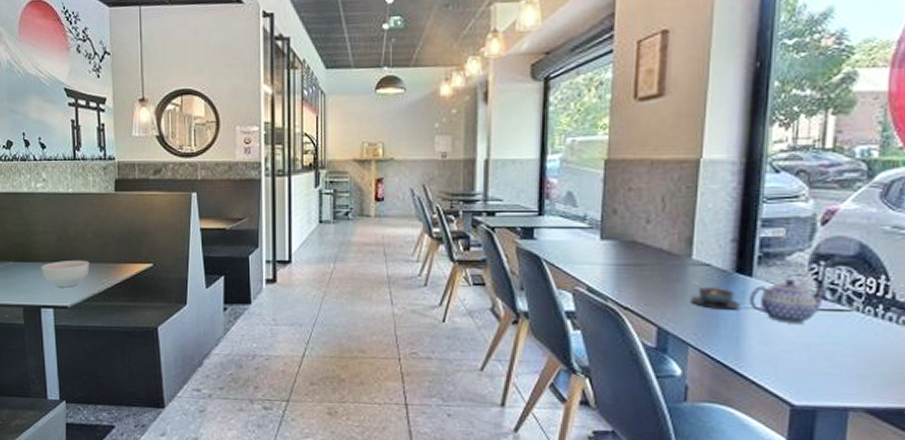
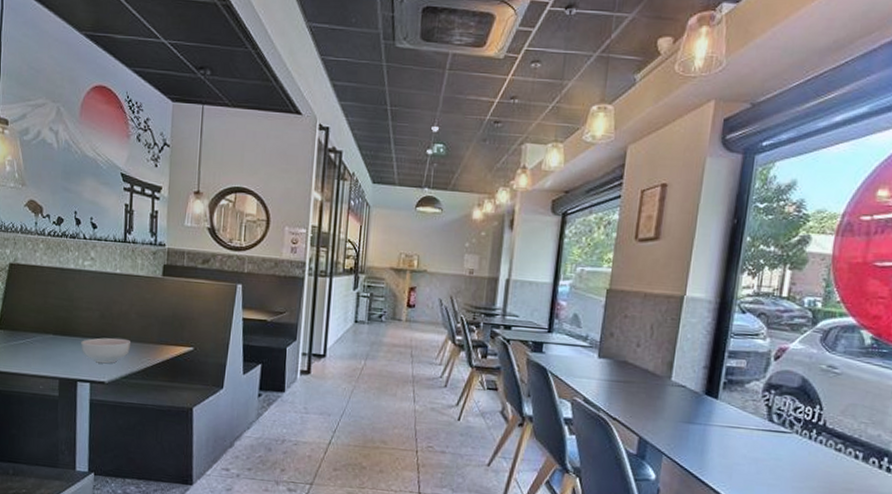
soup bowl: present [690,281,742,310] -> none [667,399,708,426]
teapot: present [748,279,828,324] -> none [713,403,776,441]

